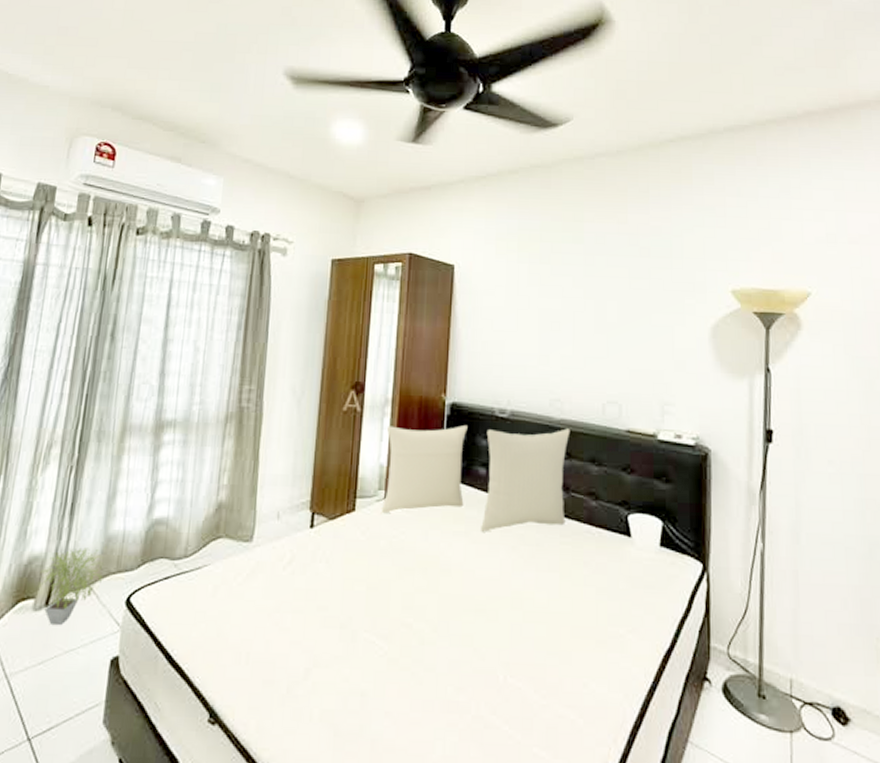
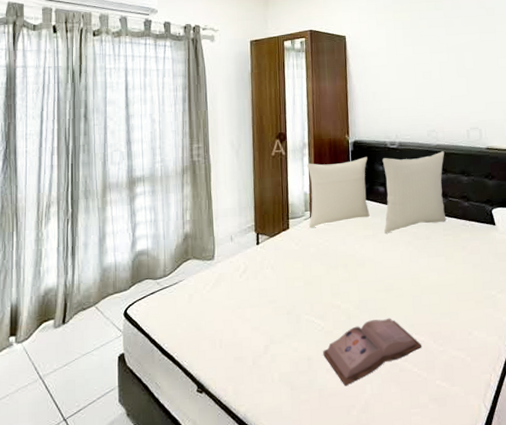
potted plant: present [38,547,107,625] -> none [55,276,104,336]
hardback book: none [382,649,517,740] -> present [323,318,421,386]

